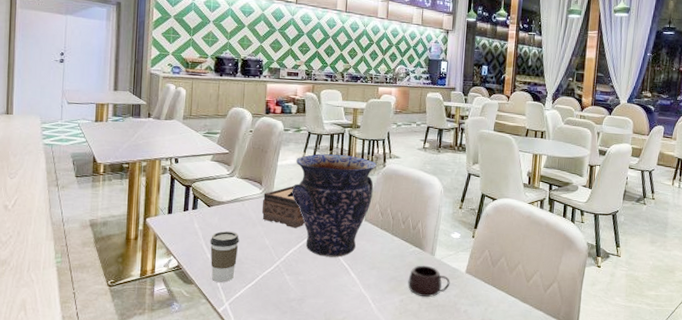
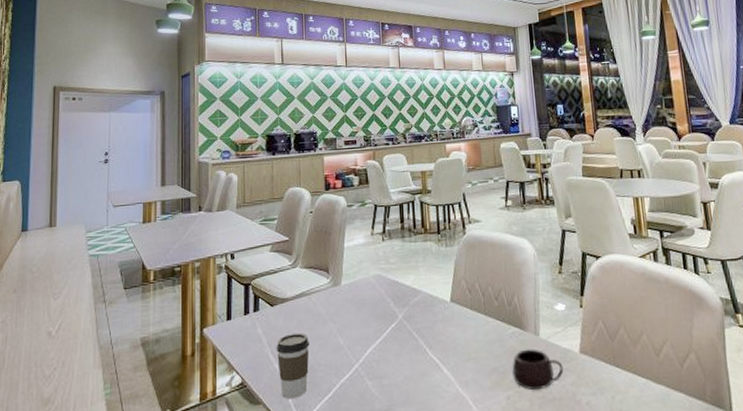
tissue box: present [262,185,305,229] -> none [331,269,382,321]
vase: present [292,154,378,258] -> none [363,226,457,352]

